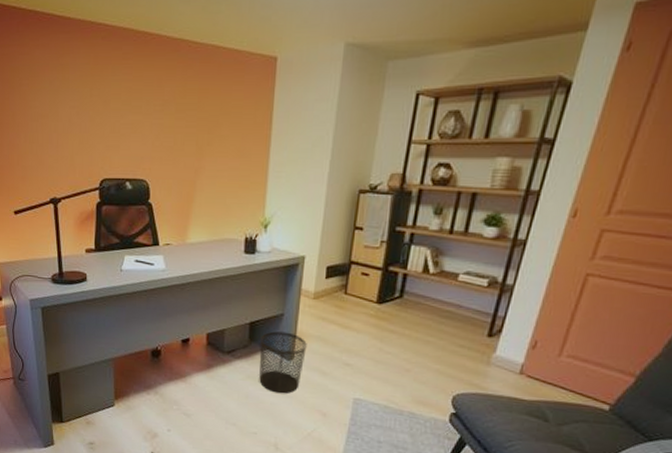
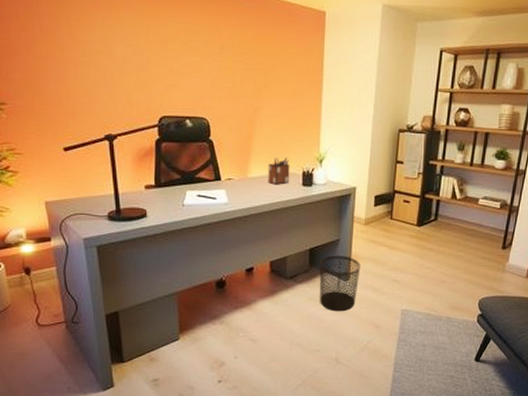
desk organizer: none [207,221,232,252] -> present [268,157,290,185]

